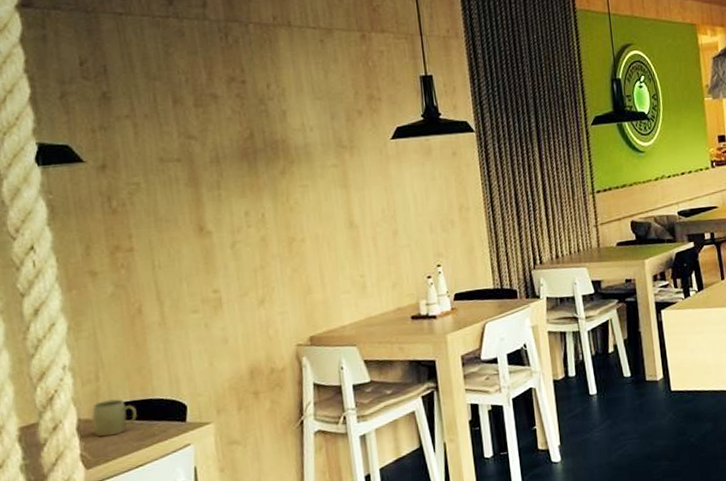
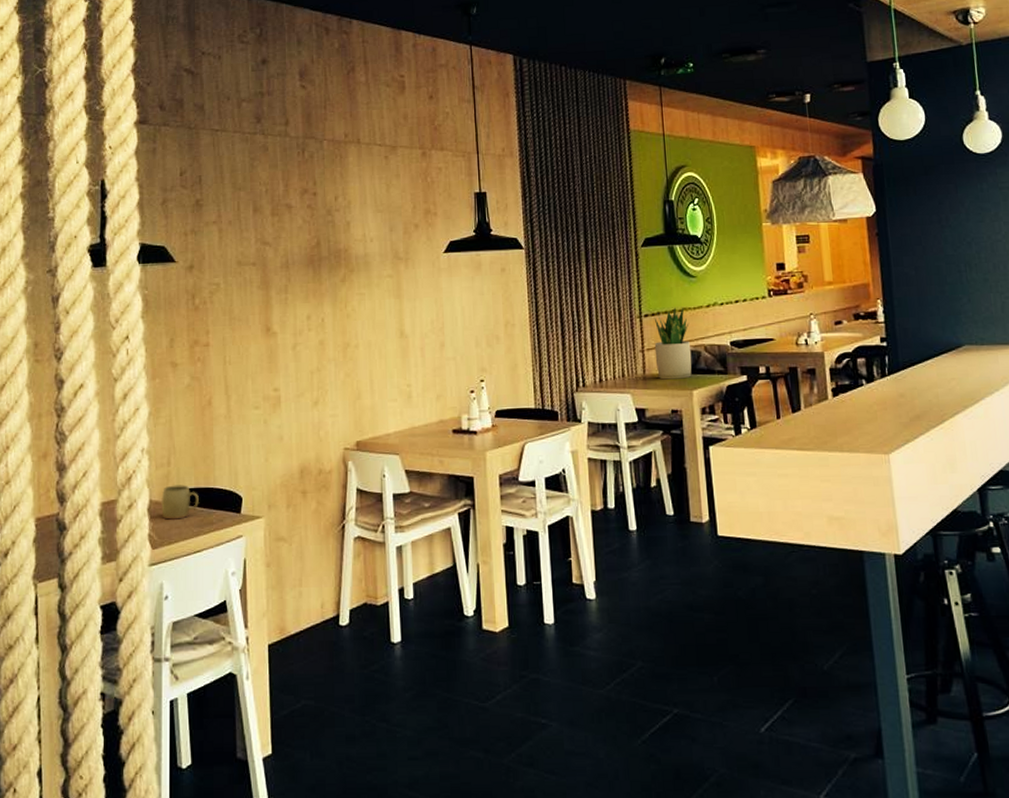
planter: none [606,181,643,252] -> present [654,307,692,380]

